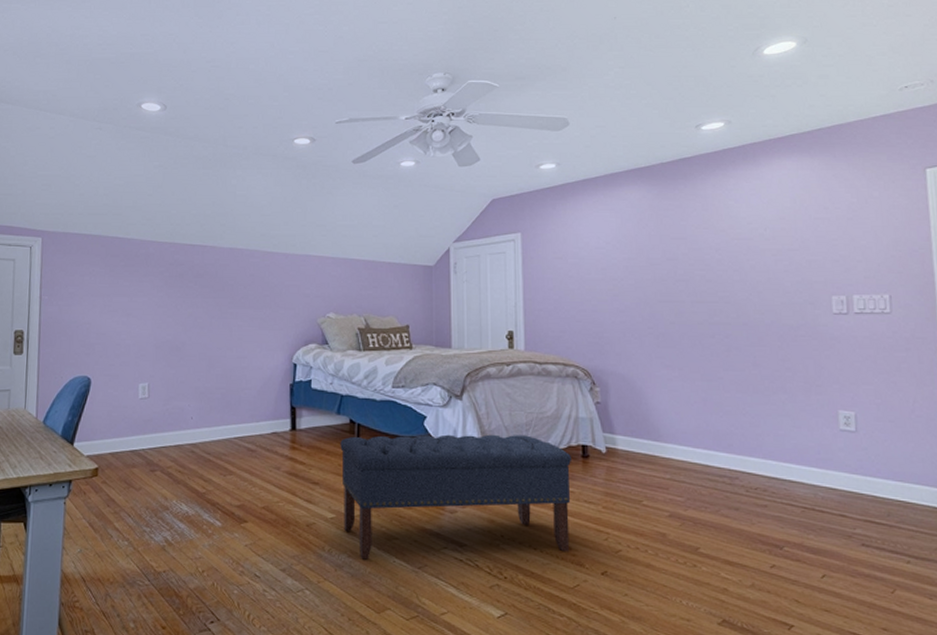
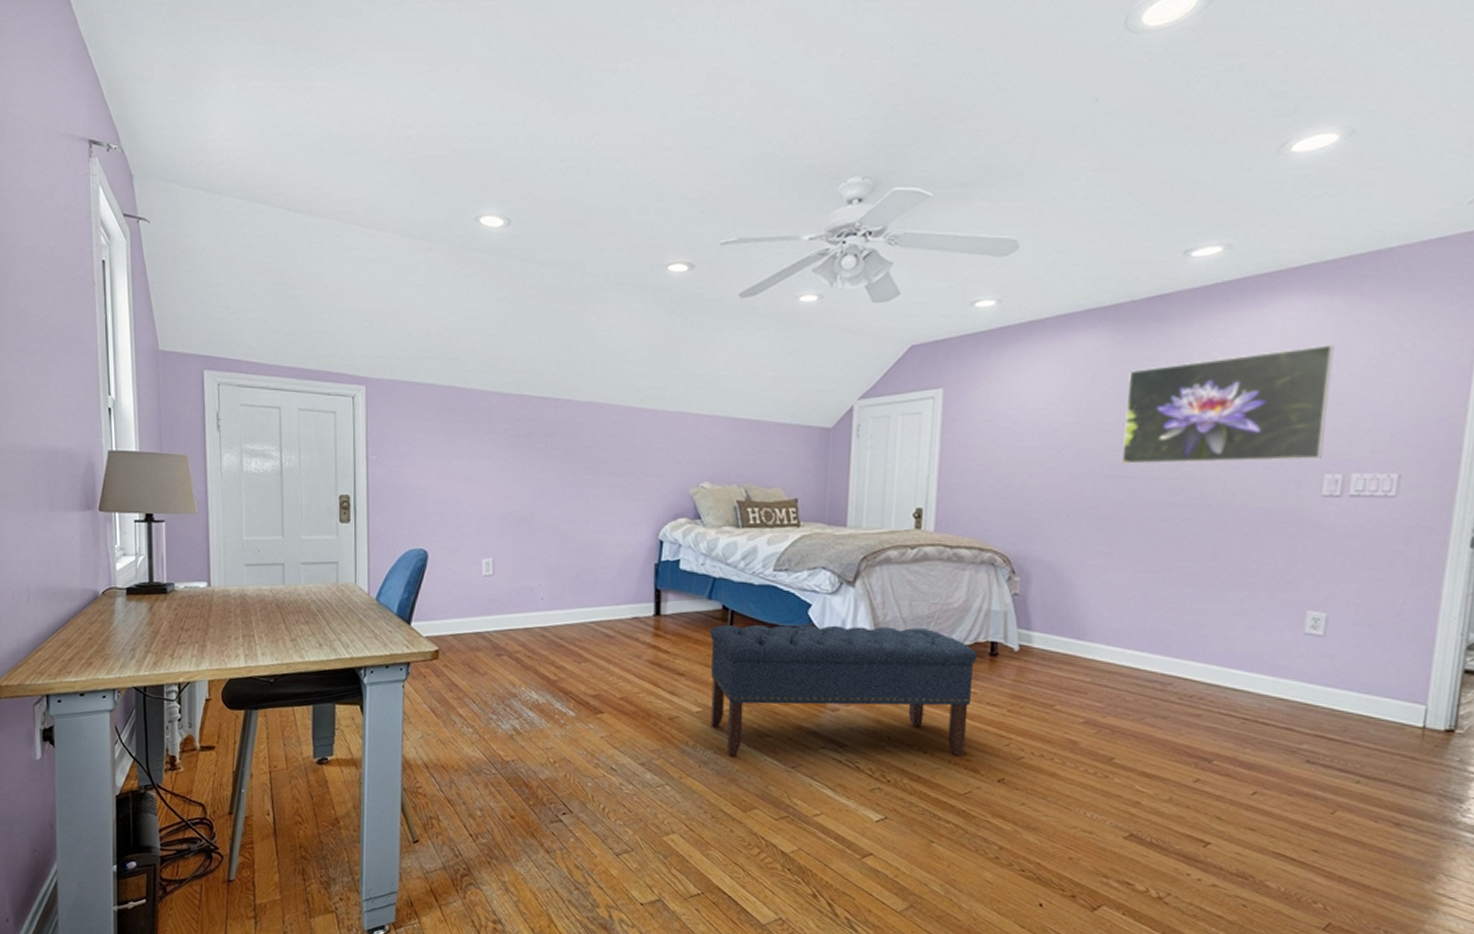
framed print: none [667,195,827,291] -> present [1122,345,1335,464]

